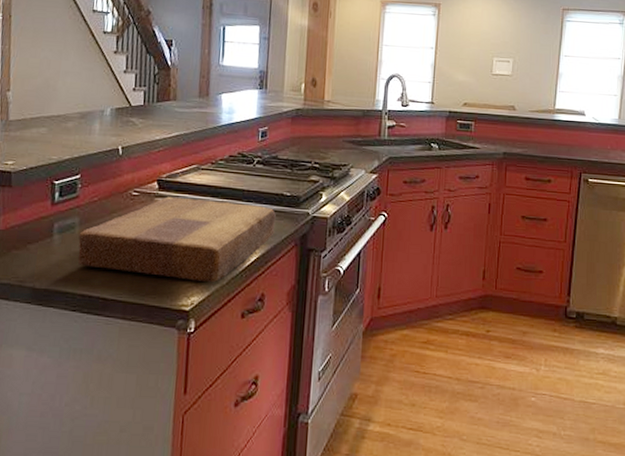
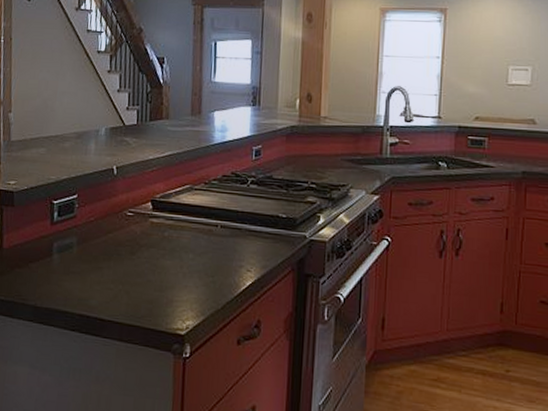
cutting board: present [78,196,276,283] -> none [76,217,271,307]

